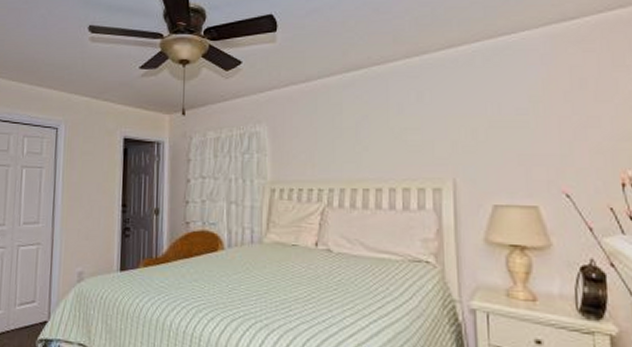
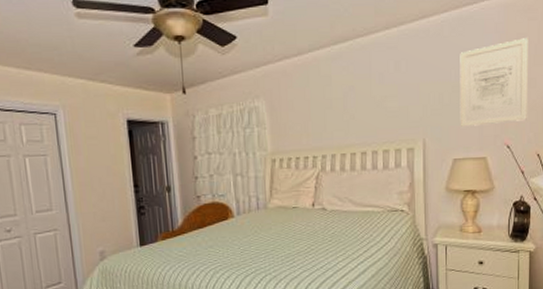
wall art: none [497,71,591,168] -> present [460,38,528,127]

